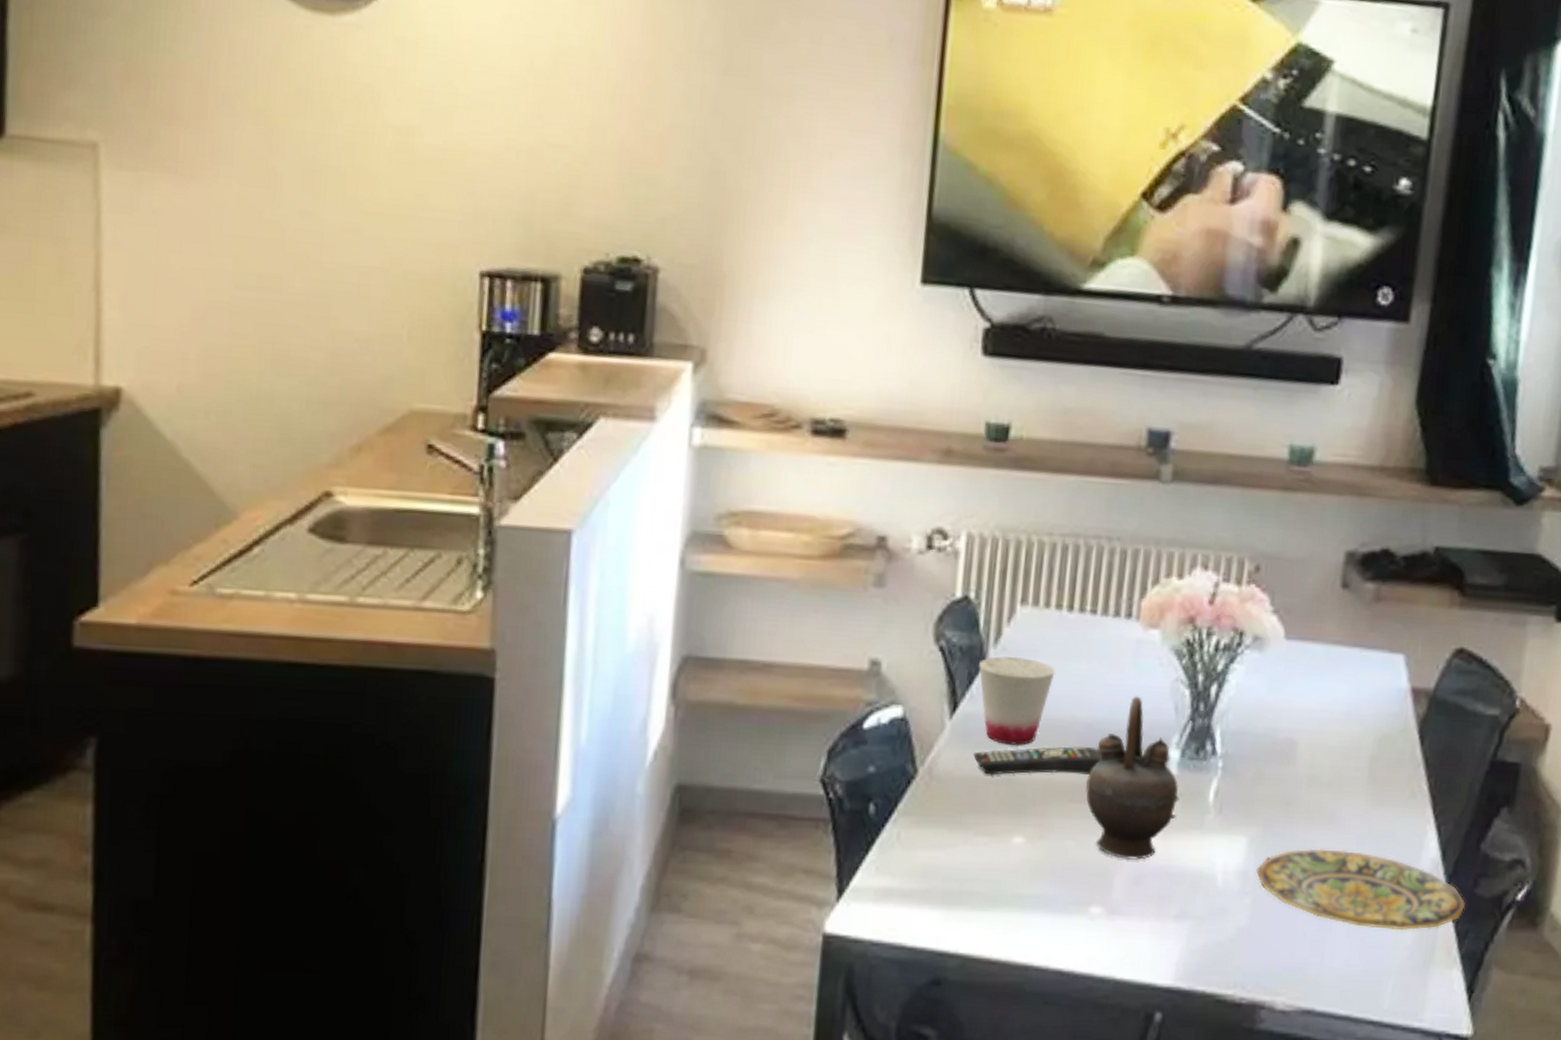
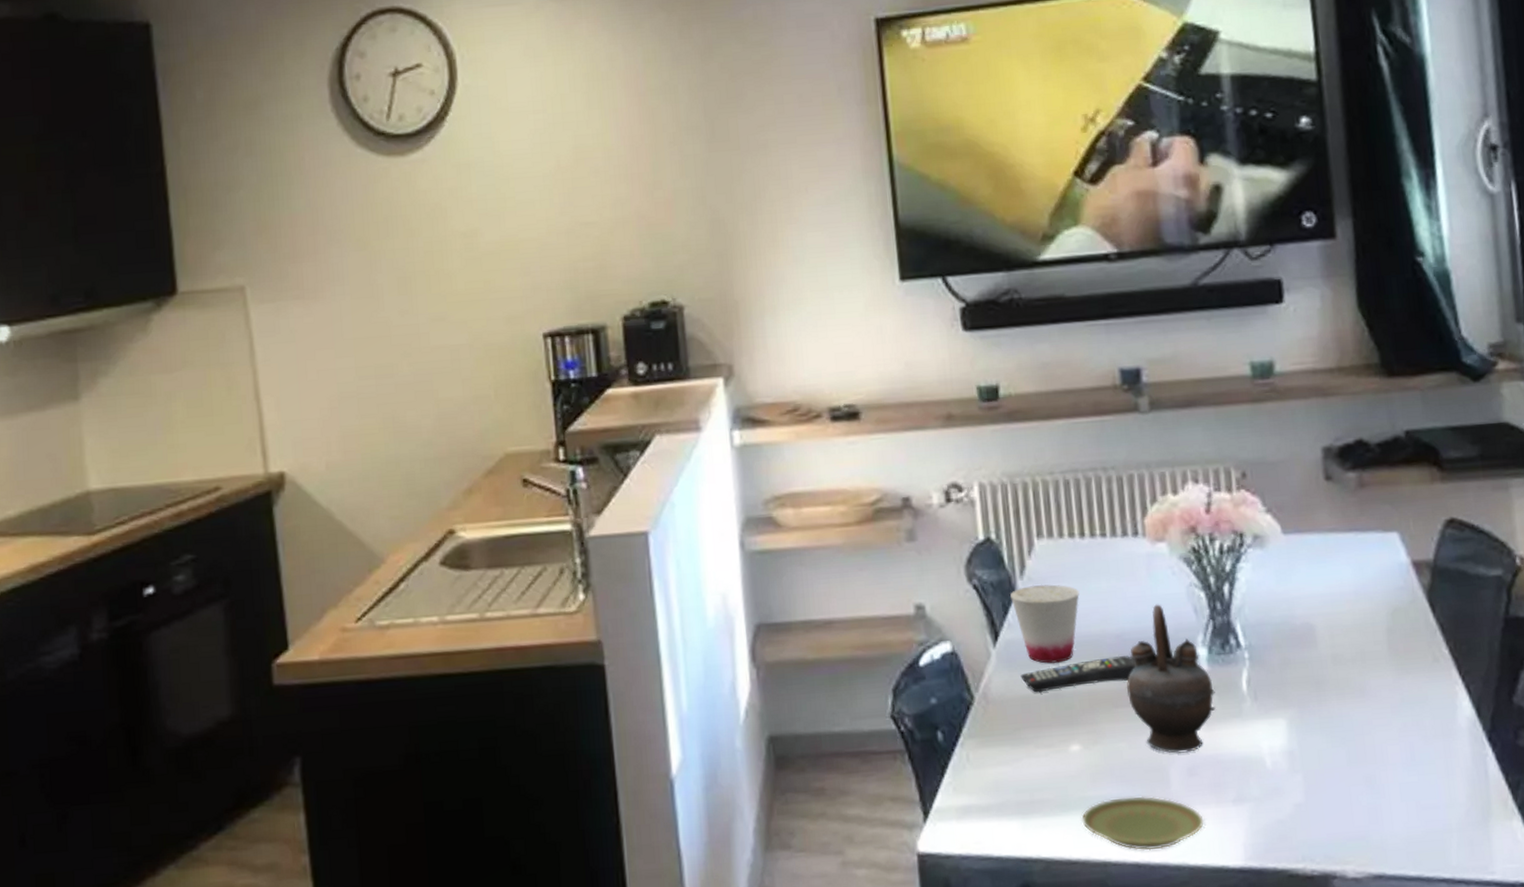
plate: none [1010,899,1140,959] -> present [1081,796,1204,851]
plate: present [1256,848,1466,931] -> none [1301,719,1512,790]

